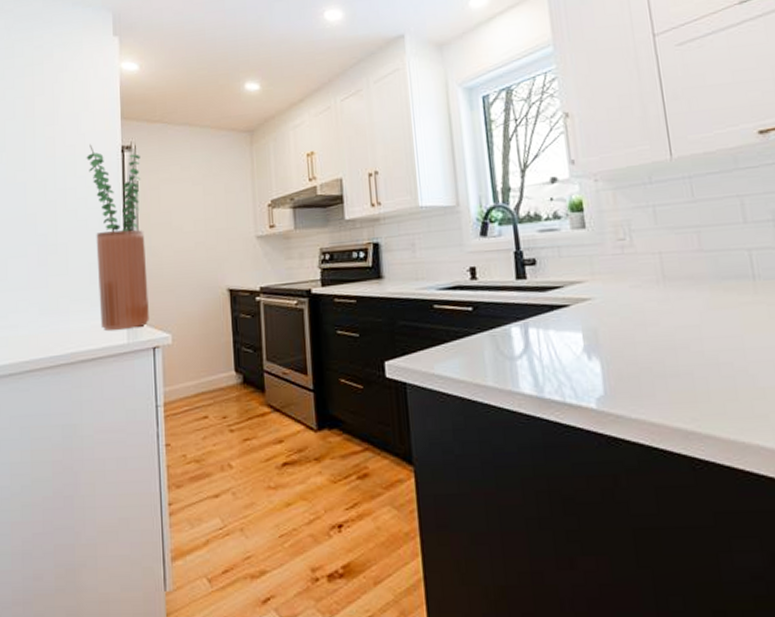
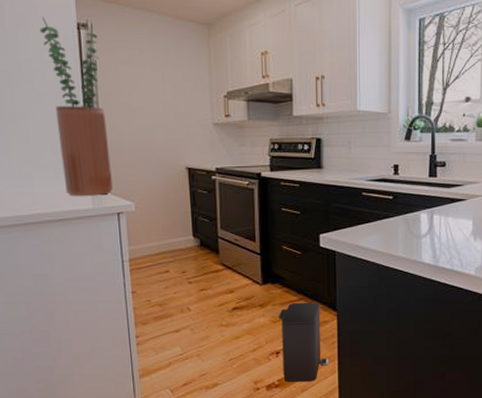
pedal bin: none [339,453,408,570] -> present [279,302,328,382]

